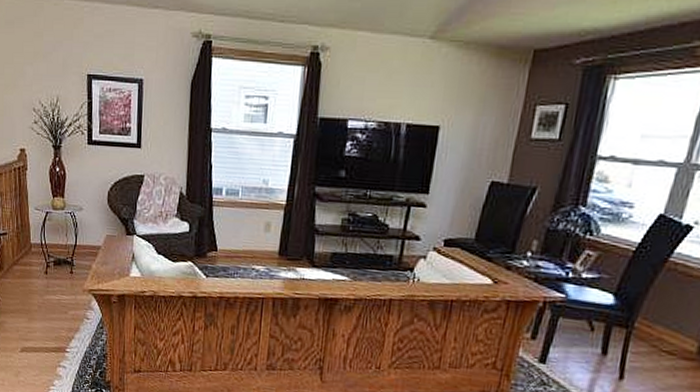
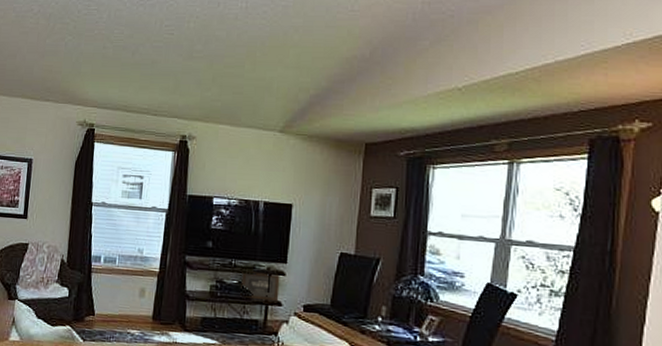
picture frame: none [374,203,420,236] -> present [240,271,280,302]

